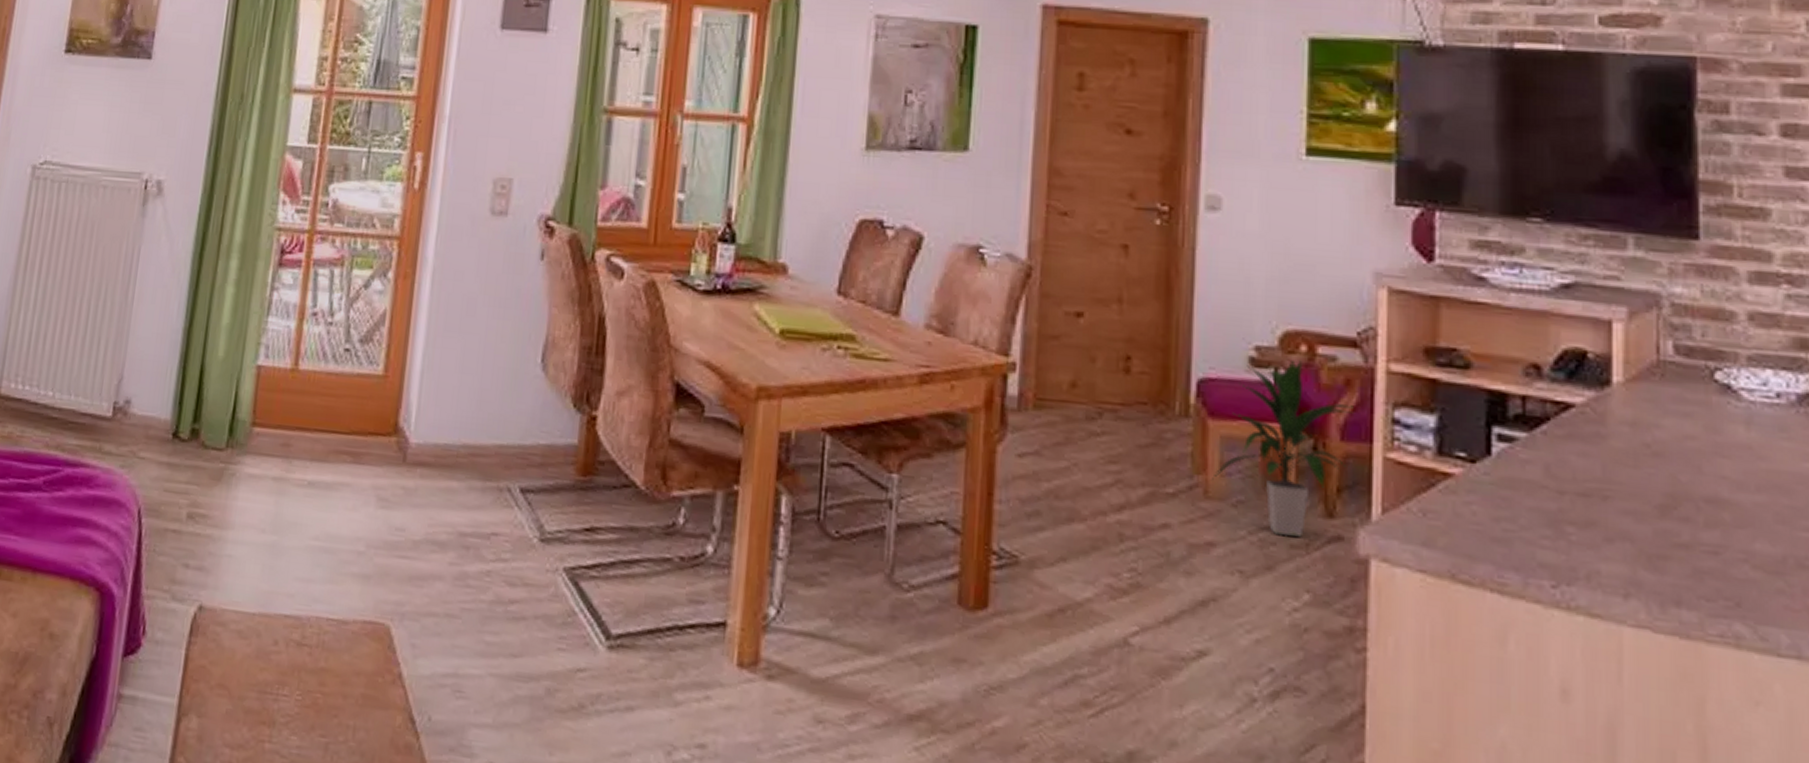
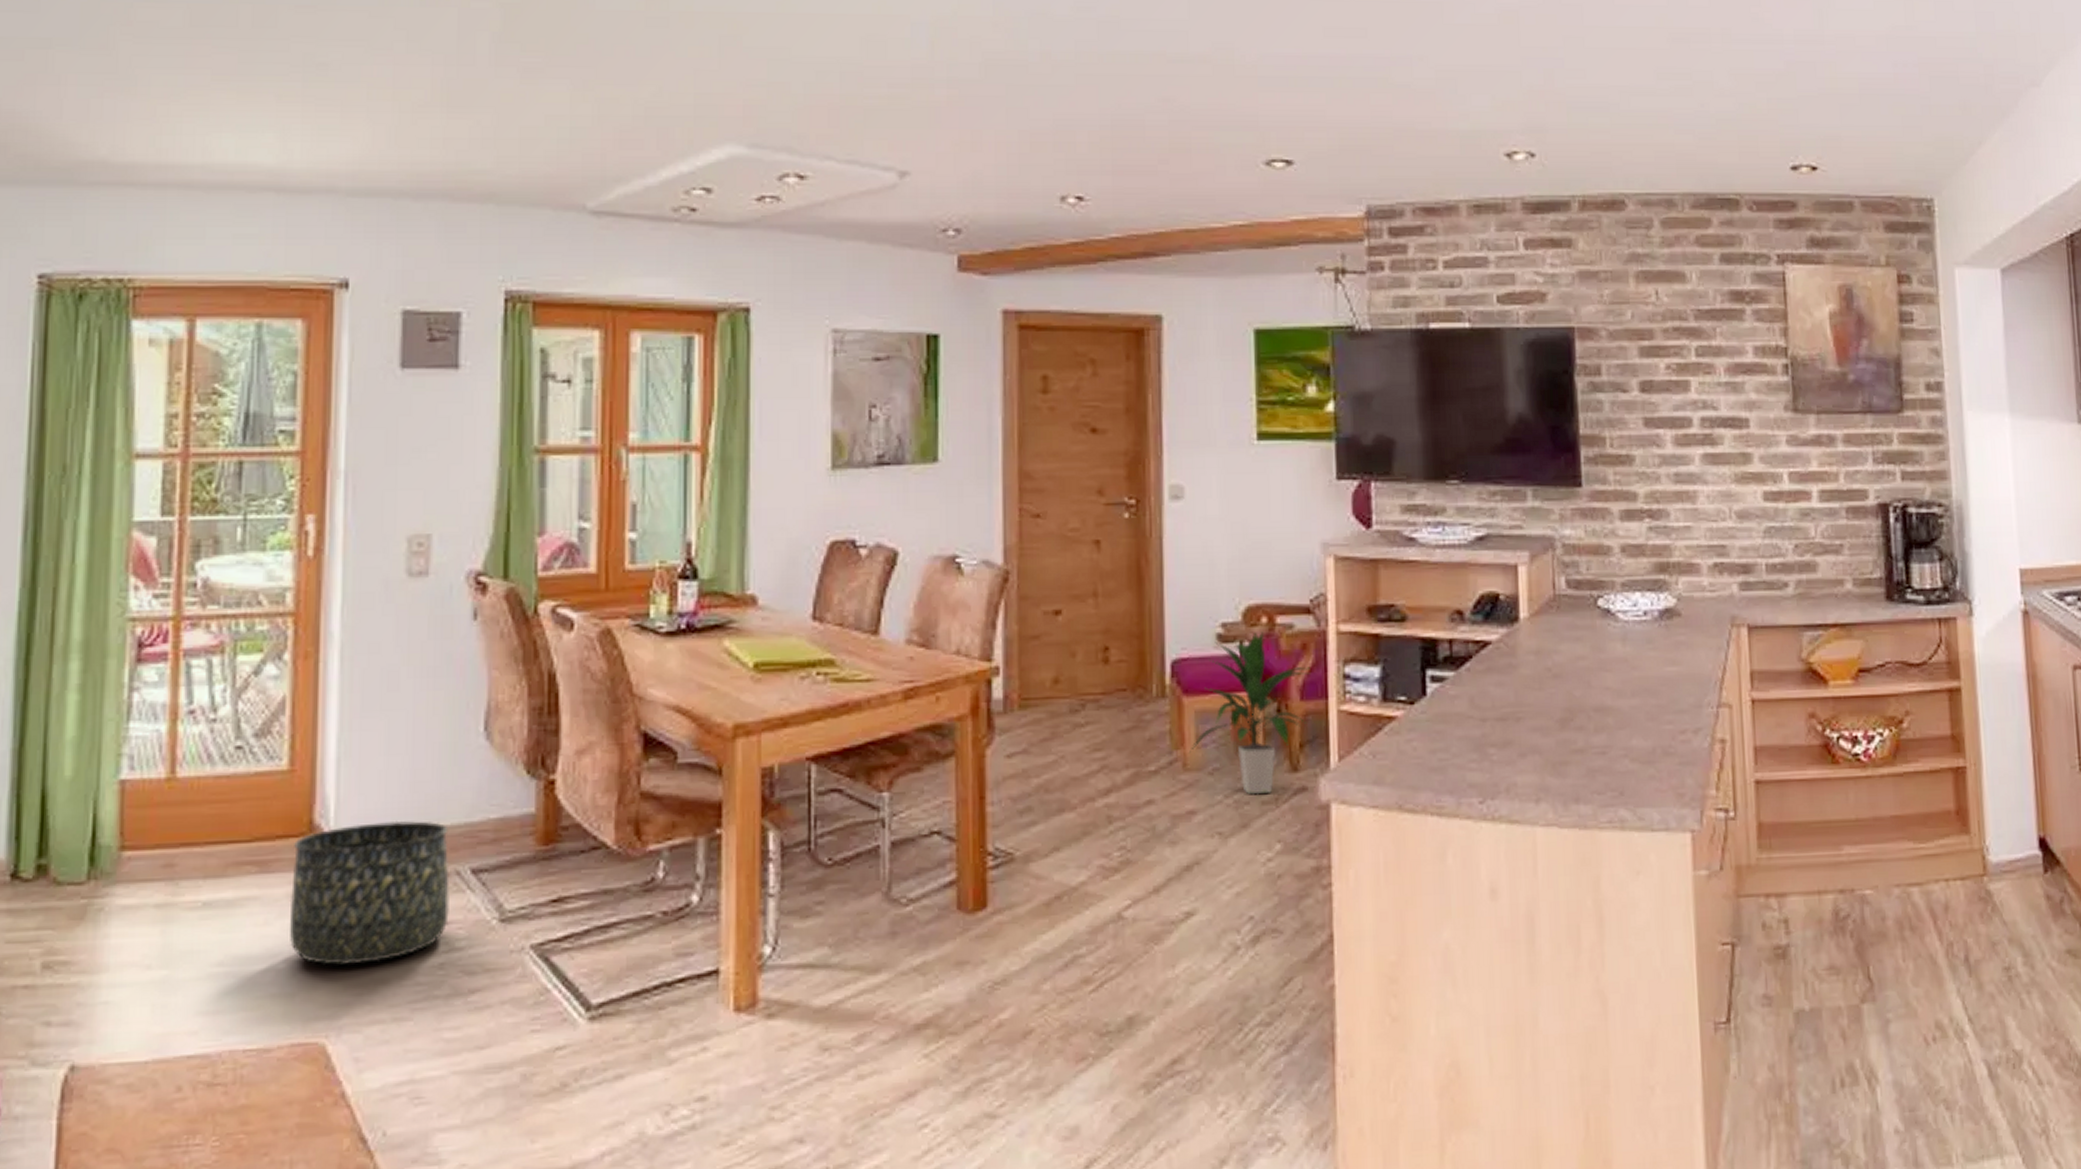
basket: none [370,432,505,560] -> present [289,820,450,965]

